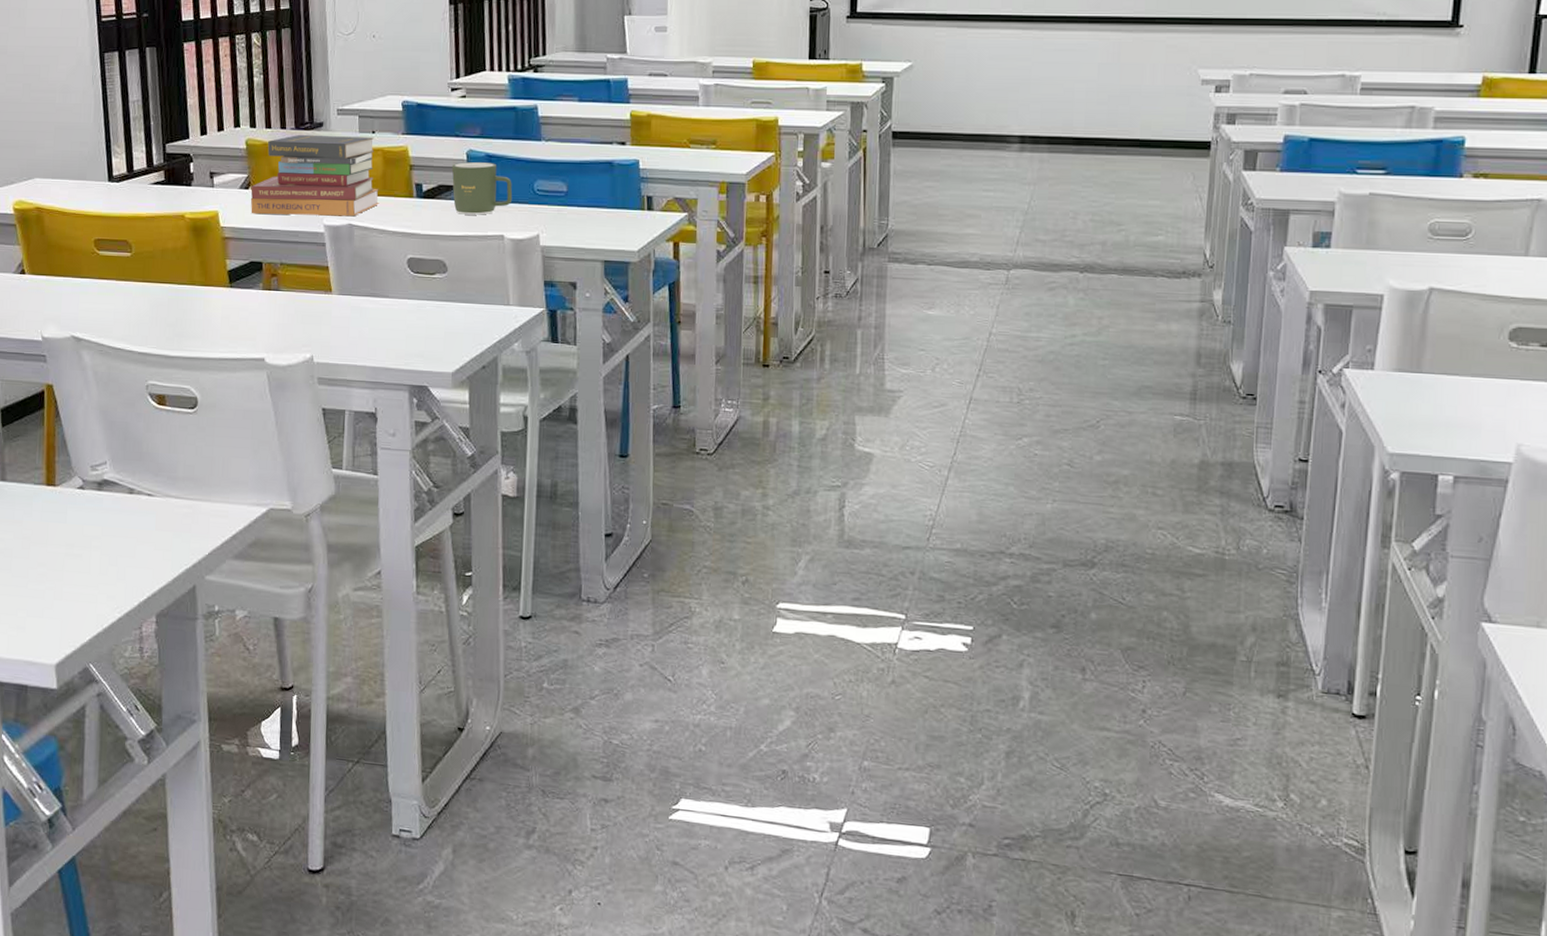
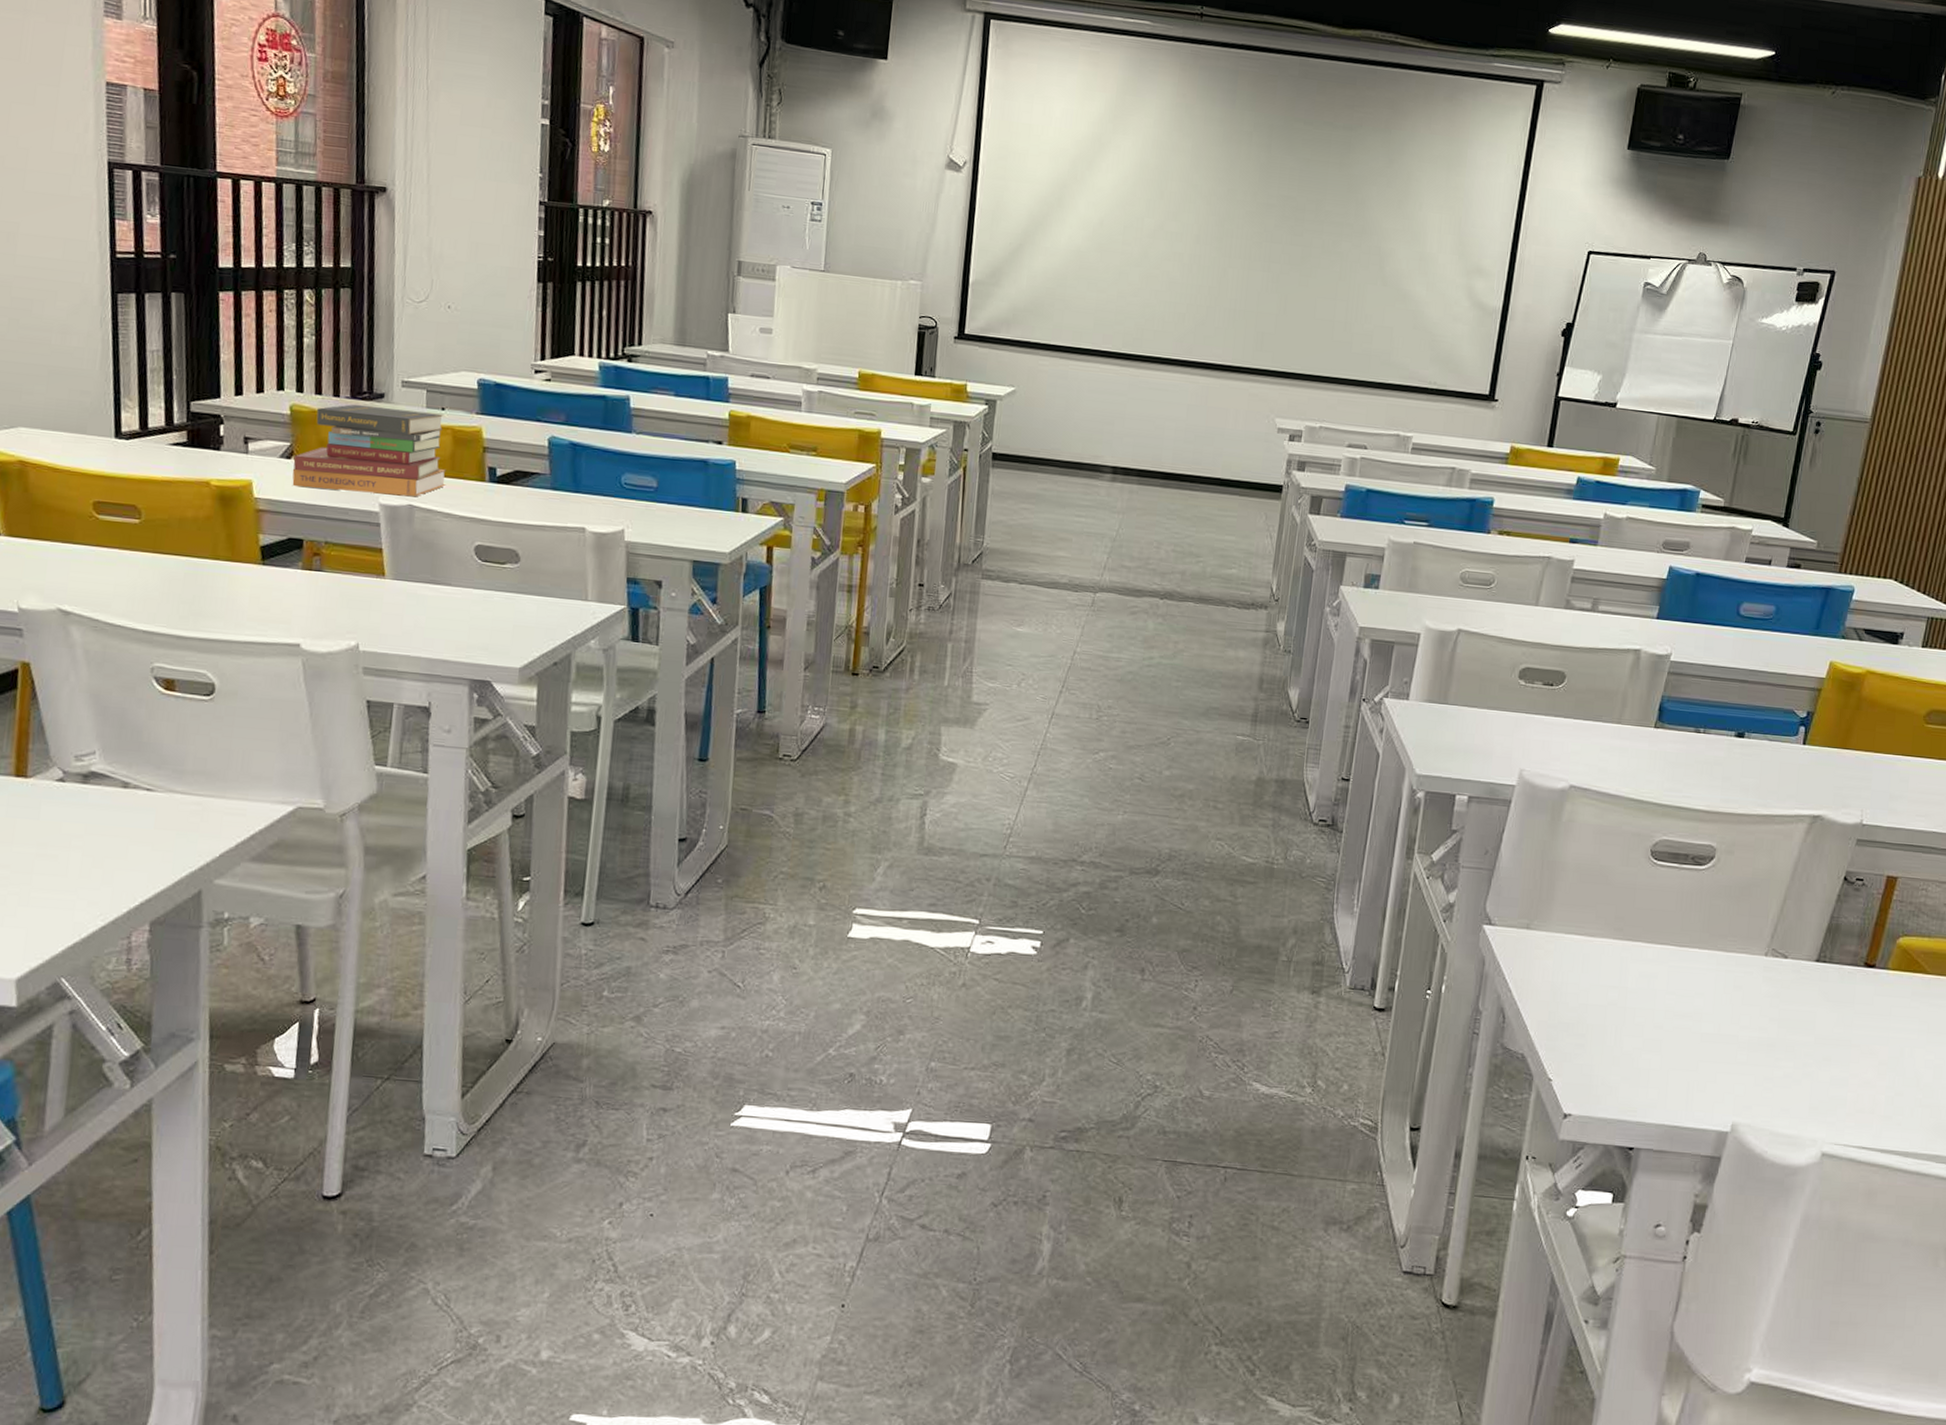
mug: present [451,162,513,215] -> none [530,448,598,506]

